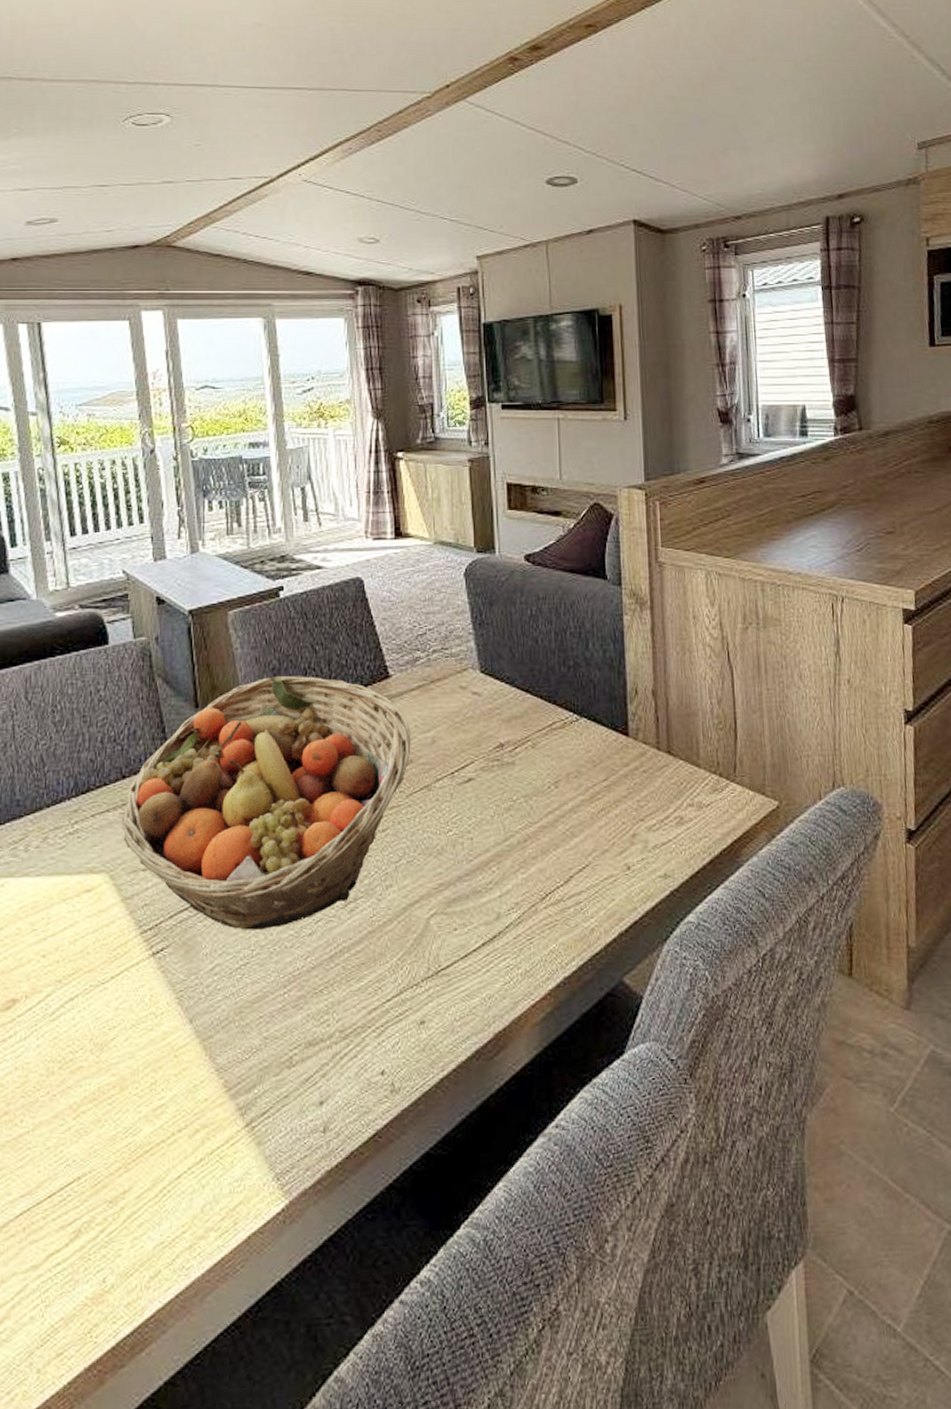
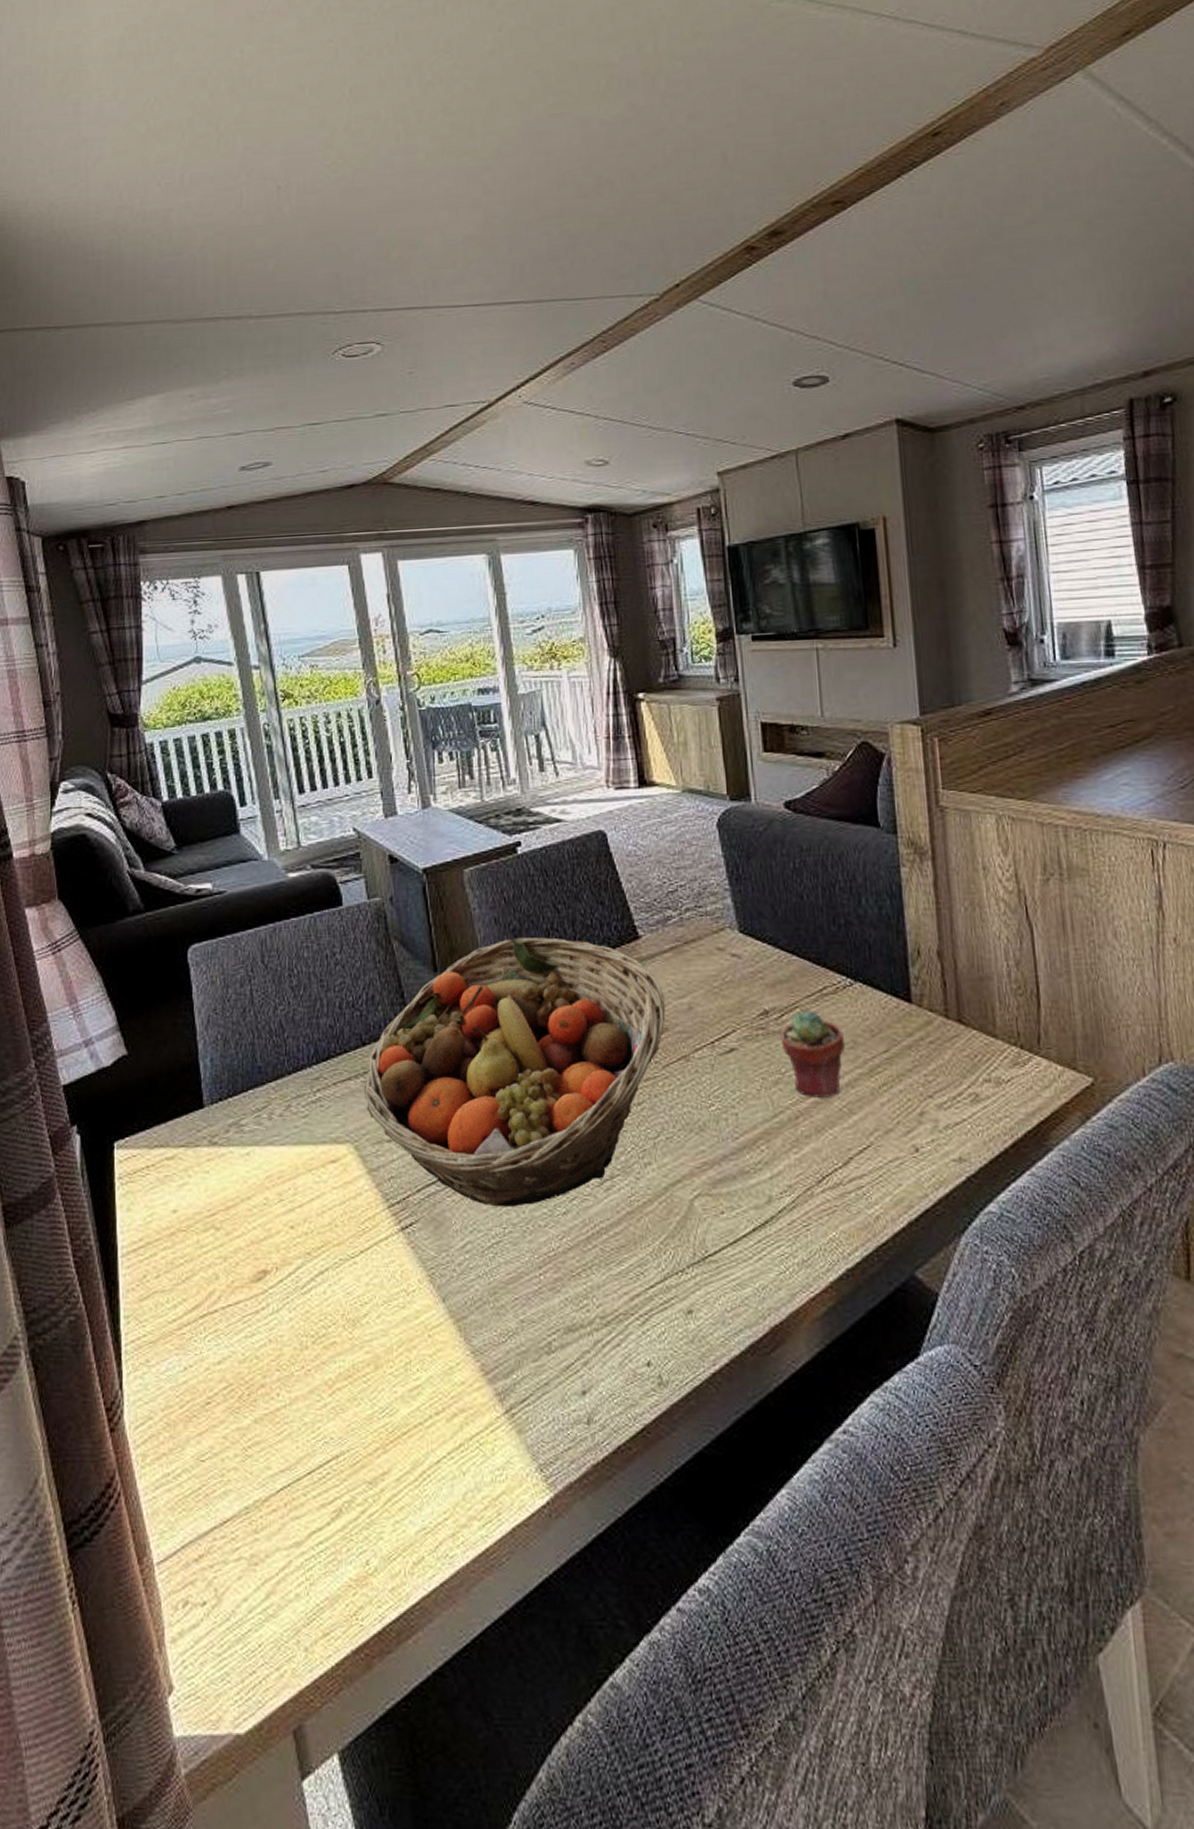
potted succulent: none [513,744,569,822] -> present [780,1011,845,1098]

